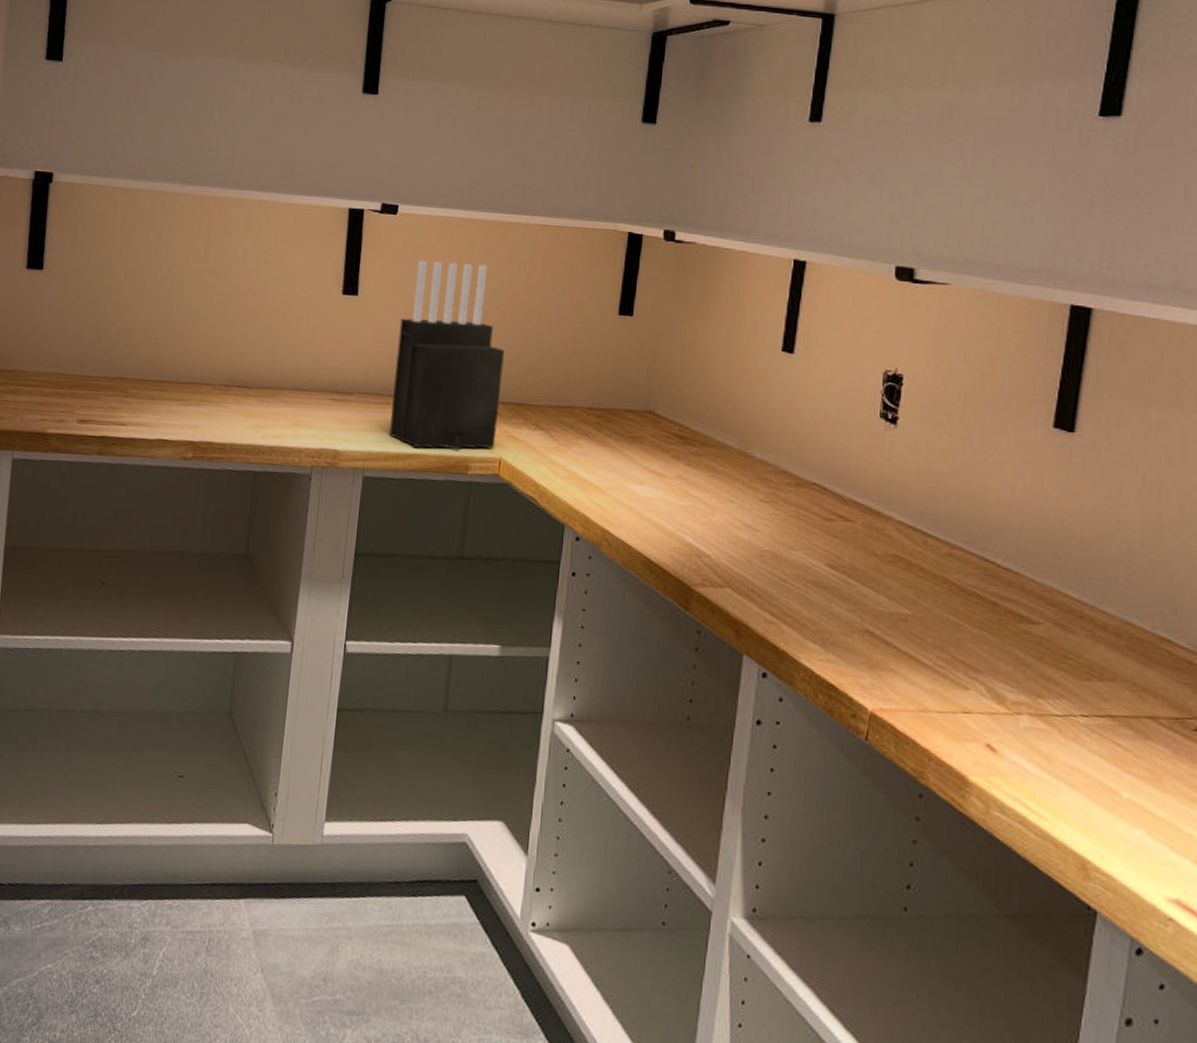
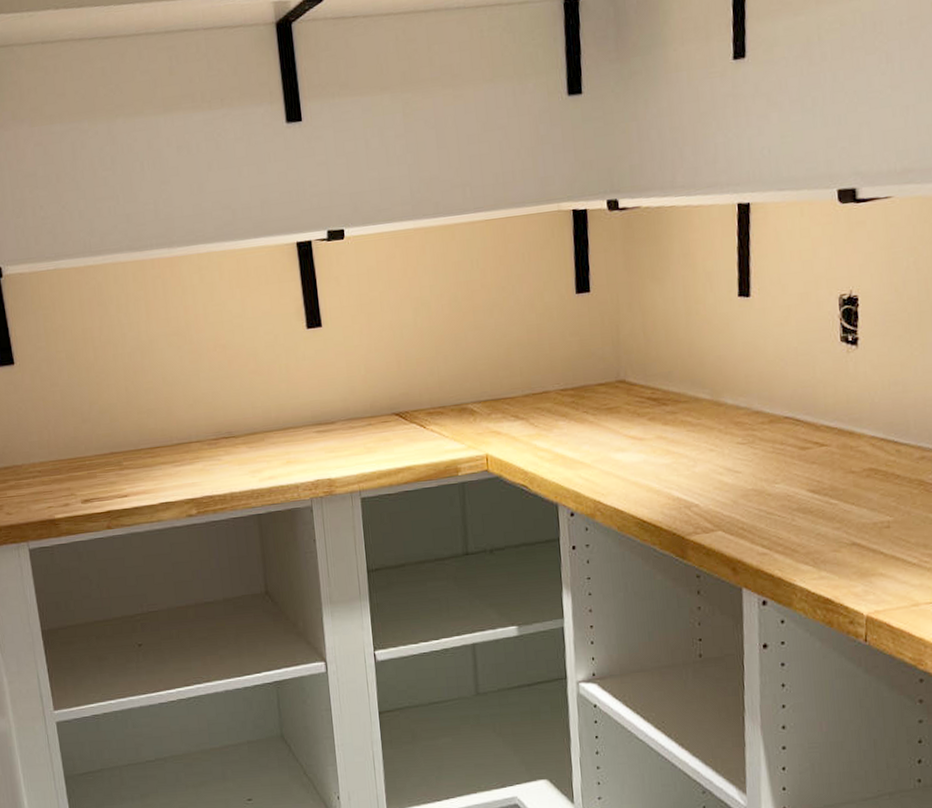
knife block: present [389,261,504,451] -> none [367,271,480,461]

